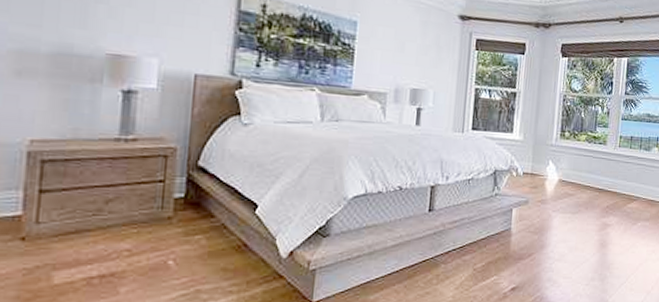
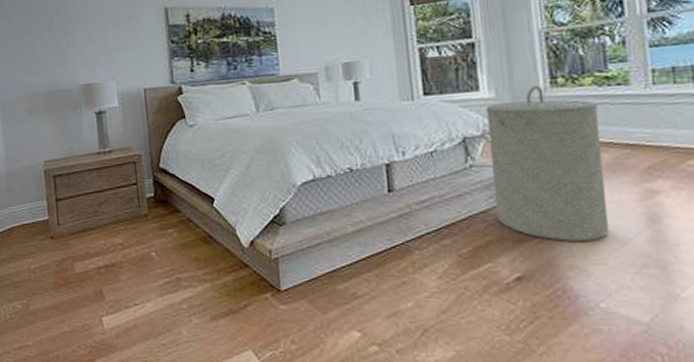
laundry hamper: none [507,135,586,261] -> present [485,85,610,242]

